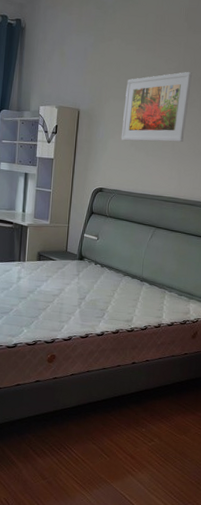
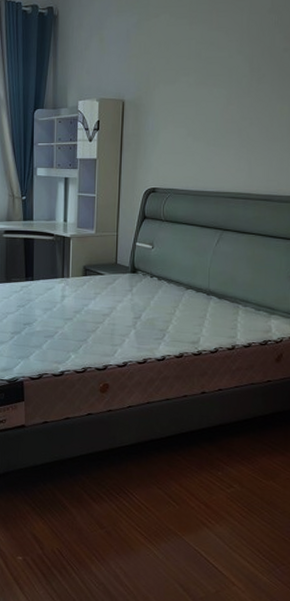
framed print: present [121,71,192,142] -> none [175,41,259,131]

